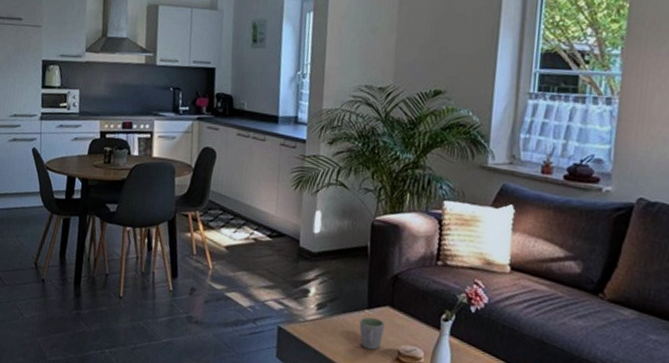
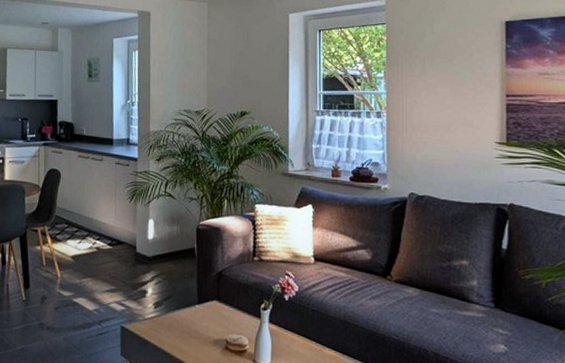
mug: present [359,317,385,350] -> none [191,311,213,341]

